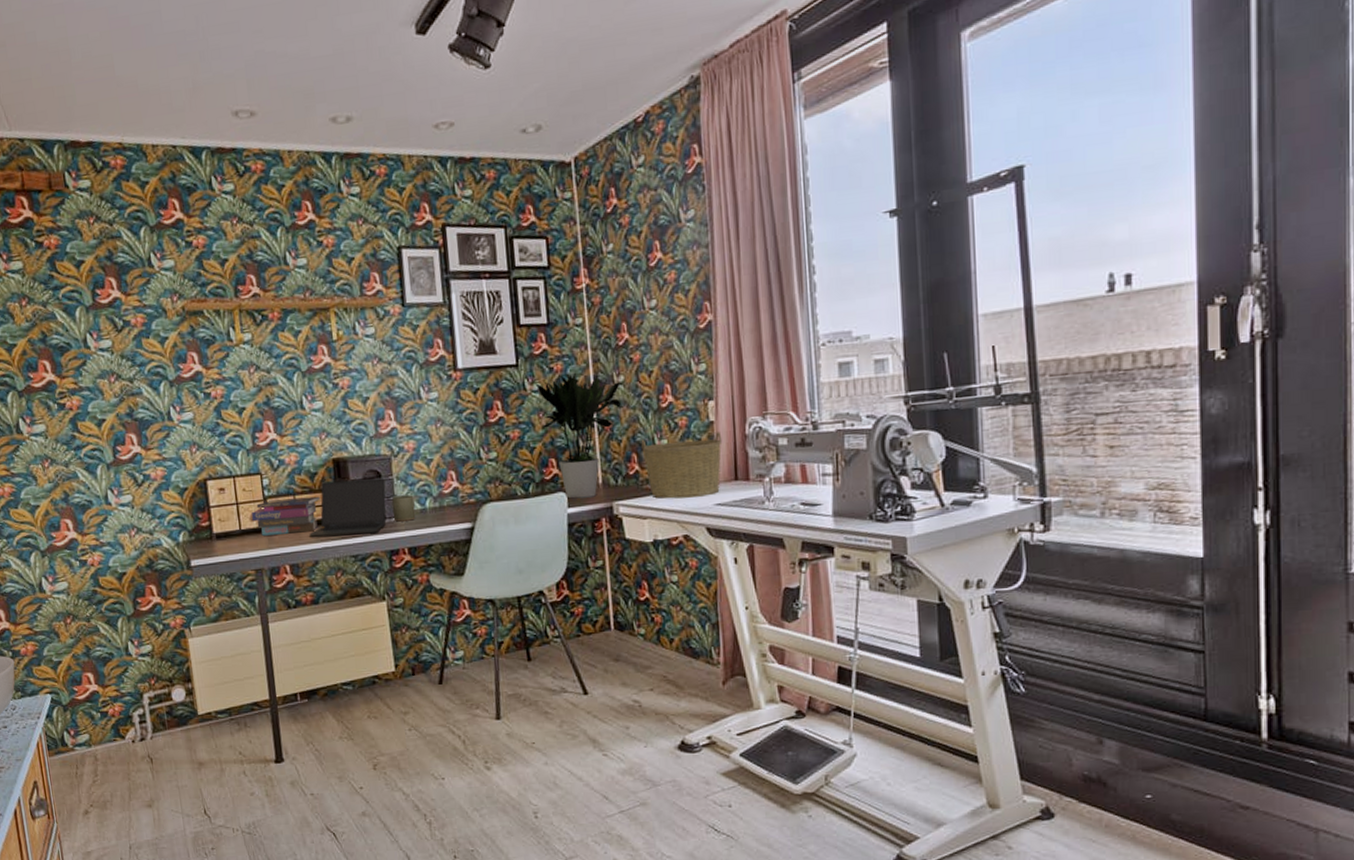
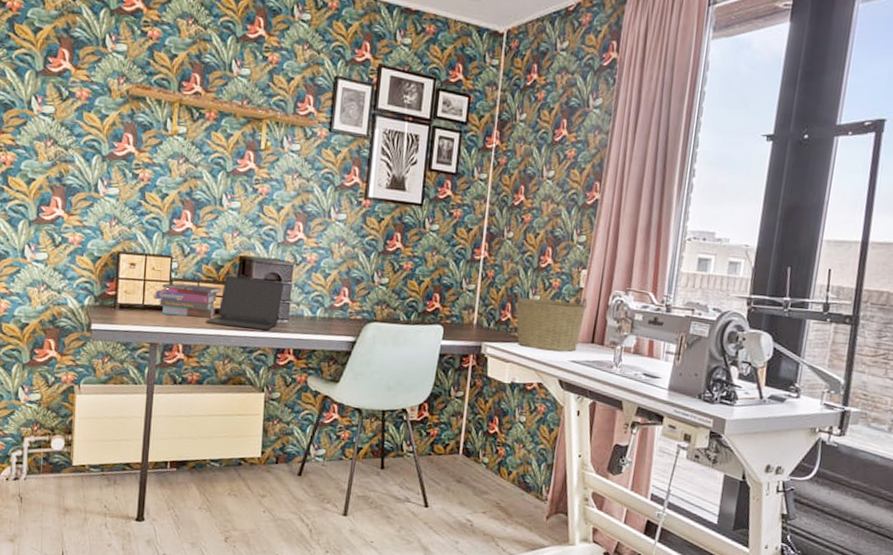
mug: present [391,495,416,522] -> none [285,300,307,325]
potted plant: present [536,372,622,499] -> none [432,220,510,335]

